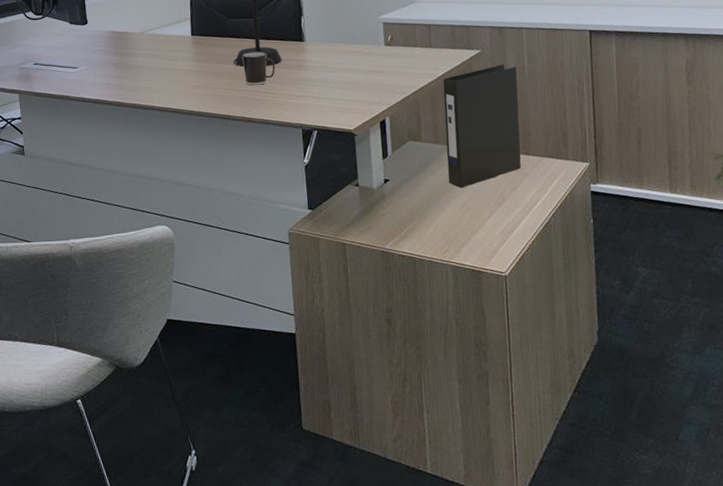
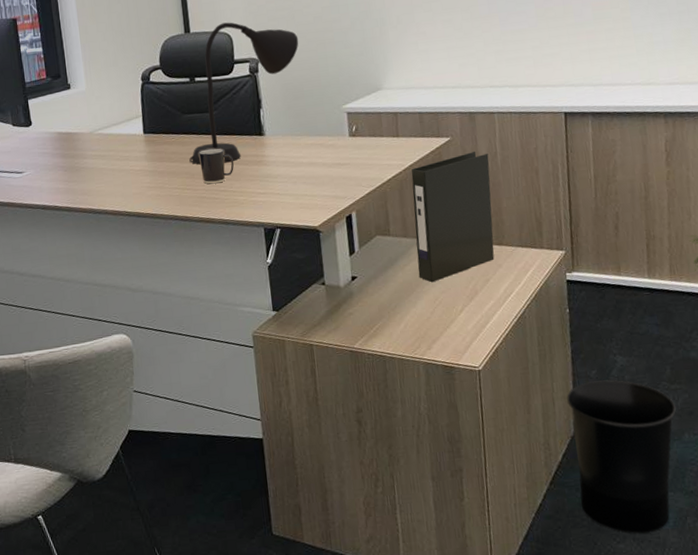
waste bin: none [590,290,698,445] -> present [567,380,676,533]

